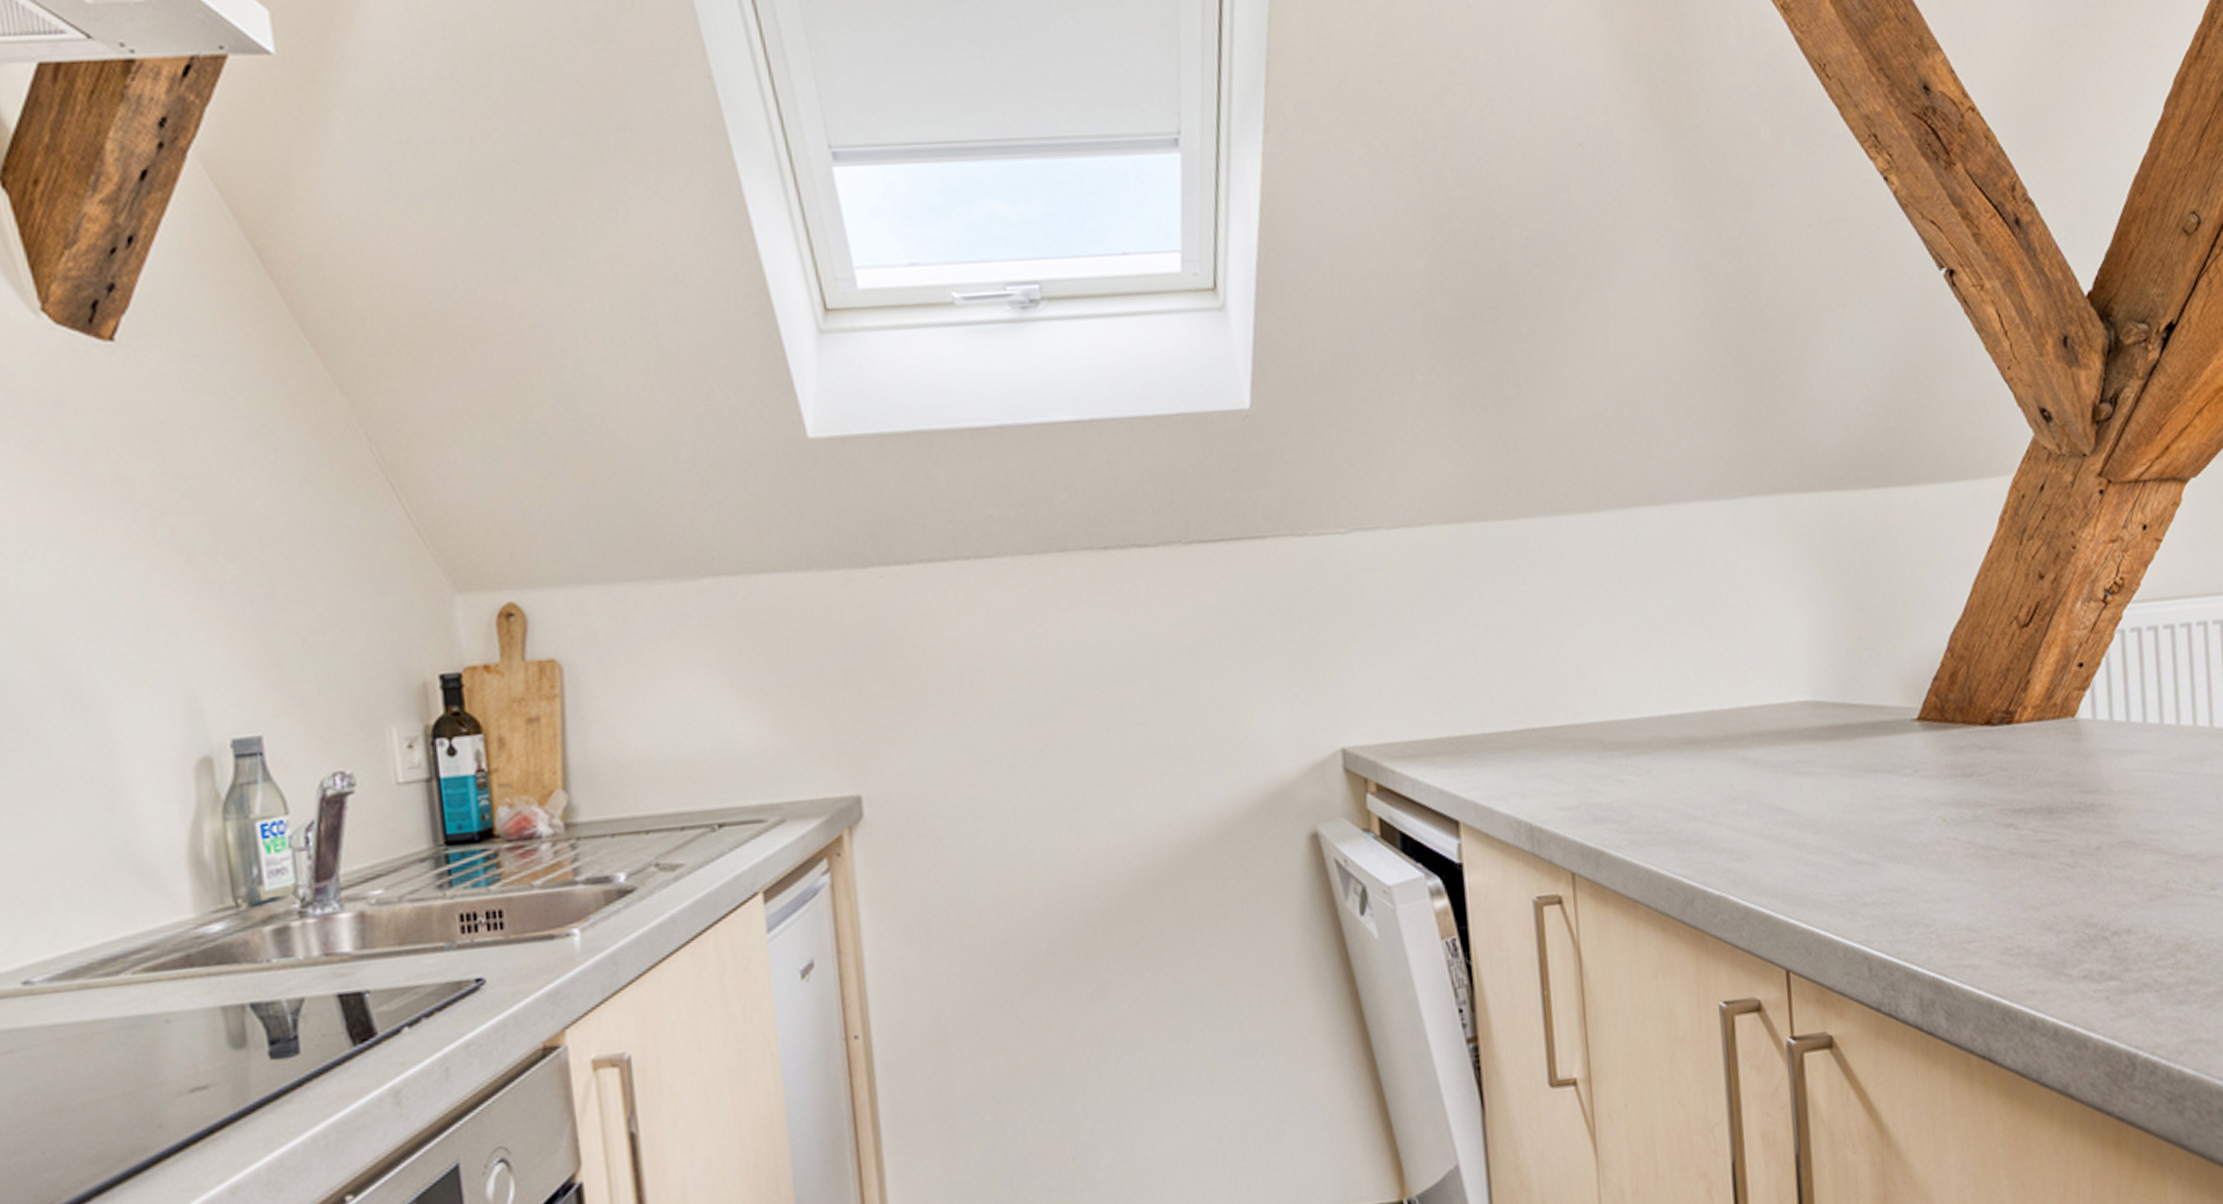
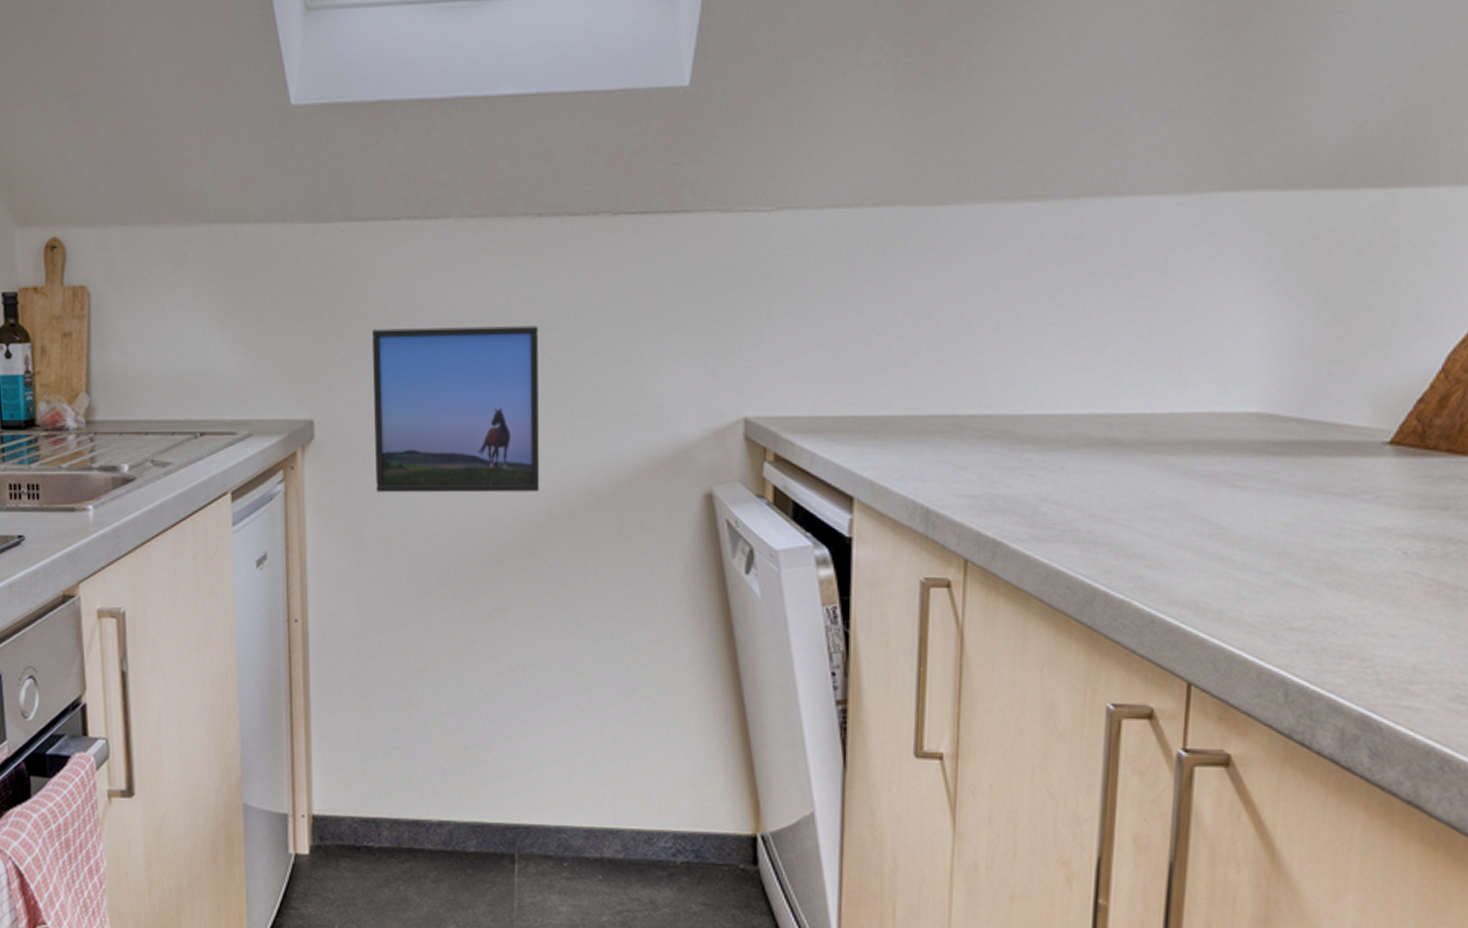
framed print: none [925,668,1132,872] -> present [372,326,539,492]

